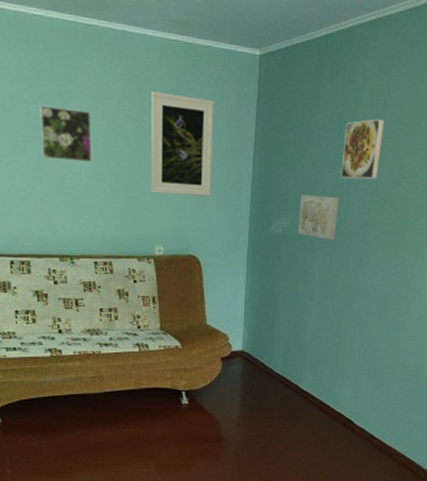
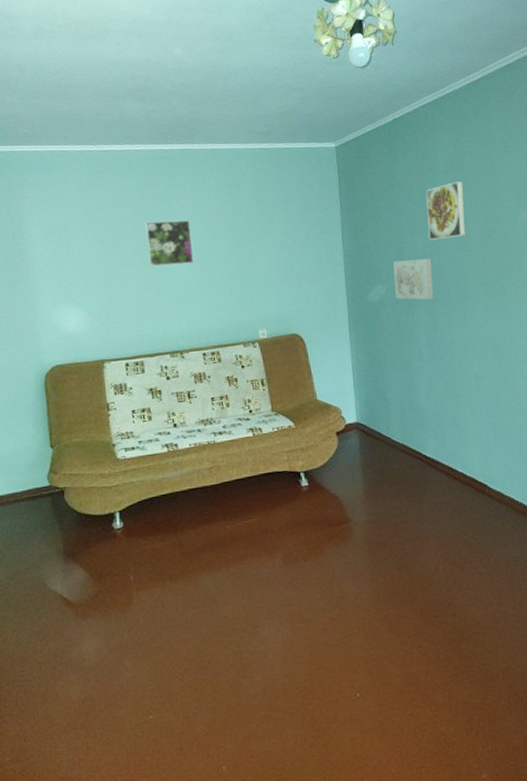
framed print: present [150,92,214,196] -> none [242,191,307,282]

